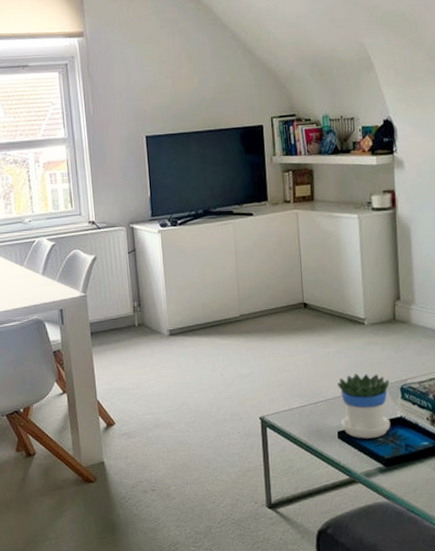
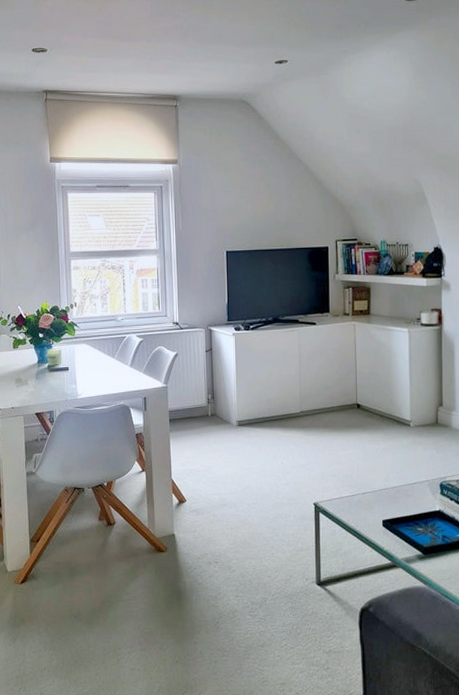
flowerpot: present [337,374,391,439] -> none [383,469,430,528]

